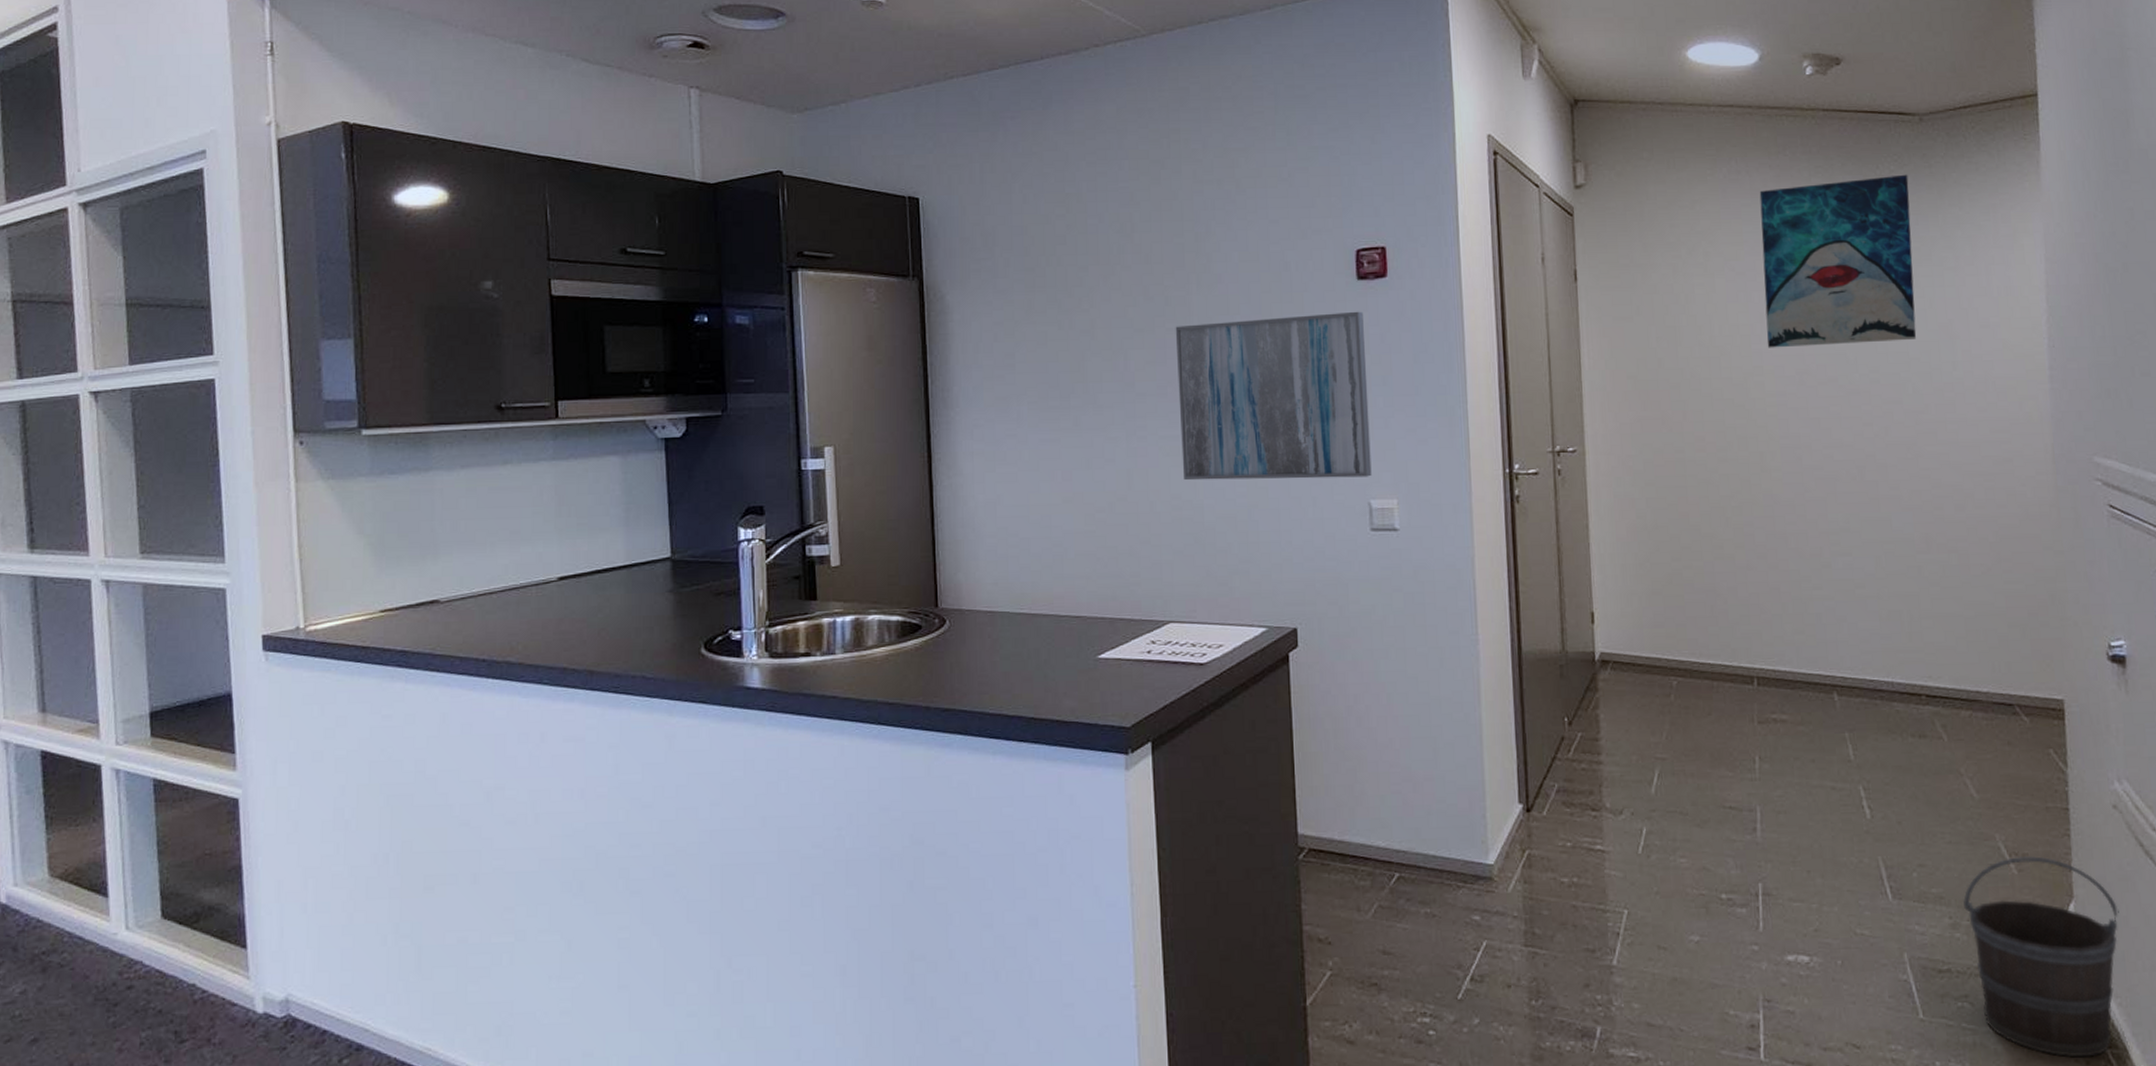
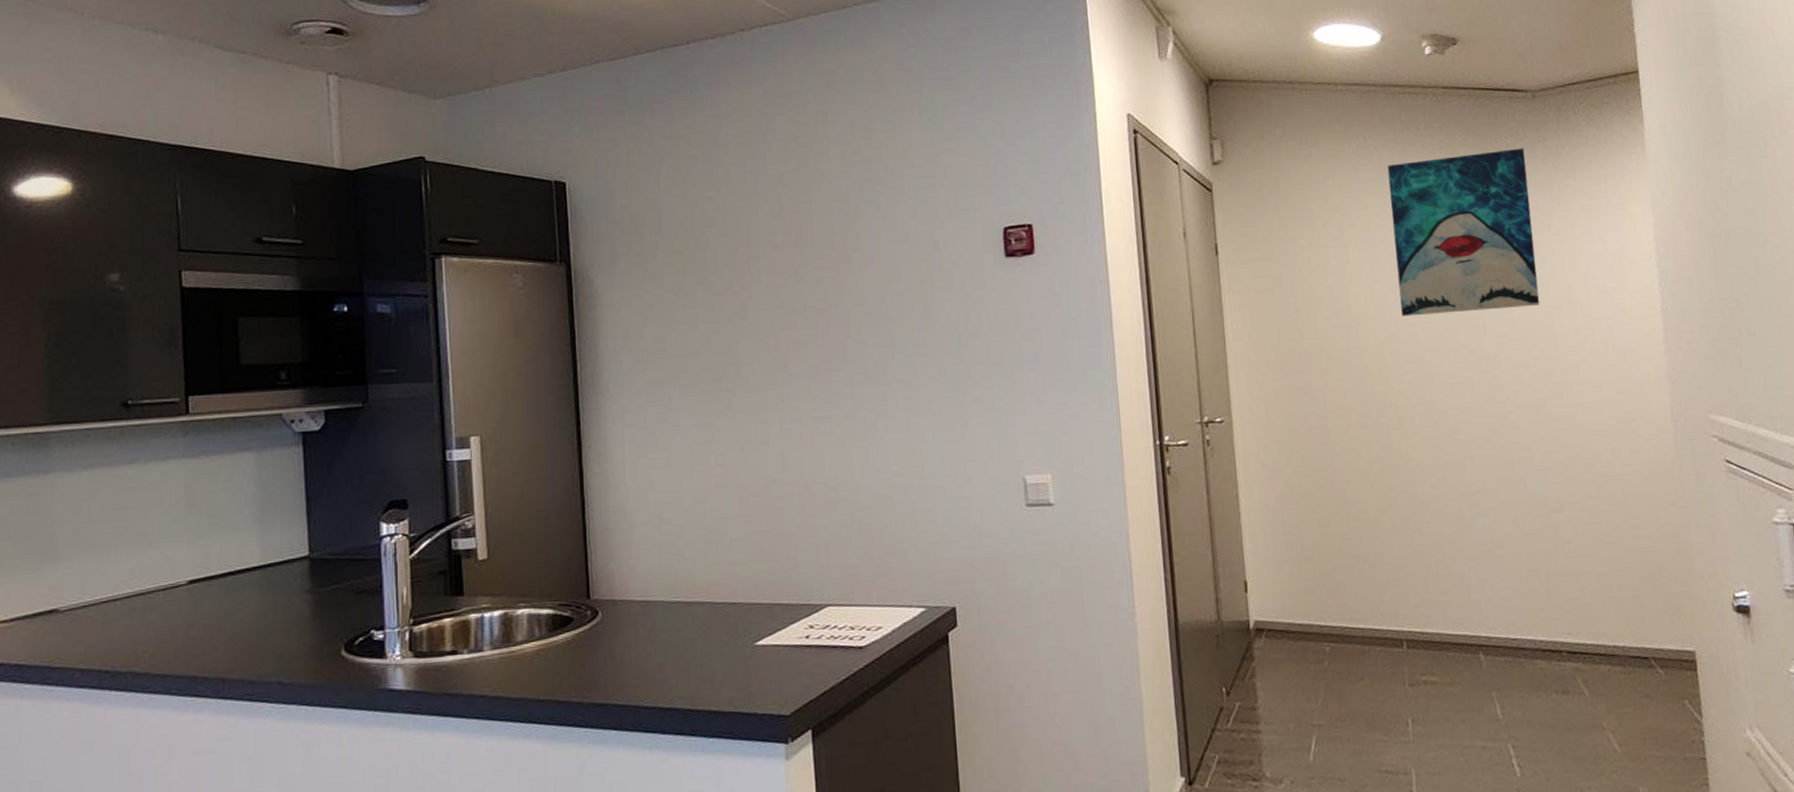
wall art: present [1175,311,1372,481] -> none [826,288,1025,461]

